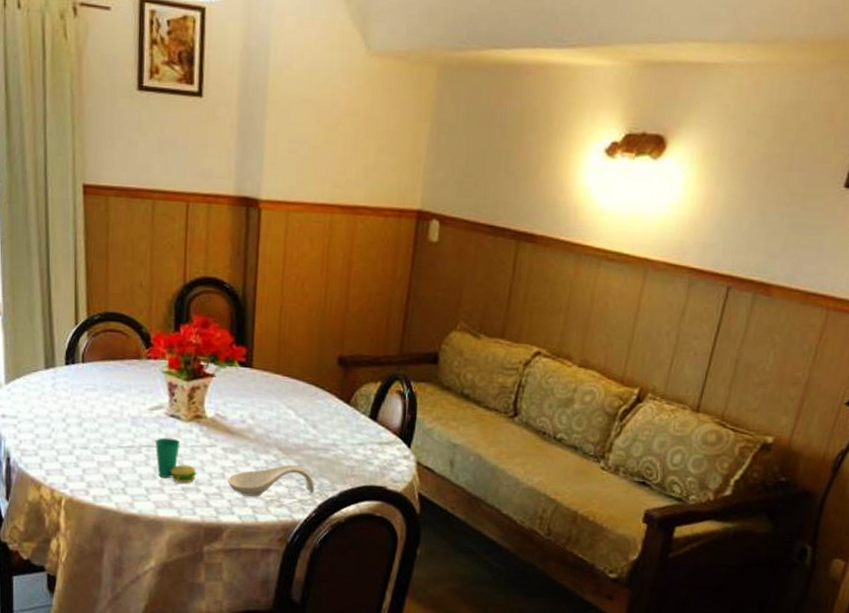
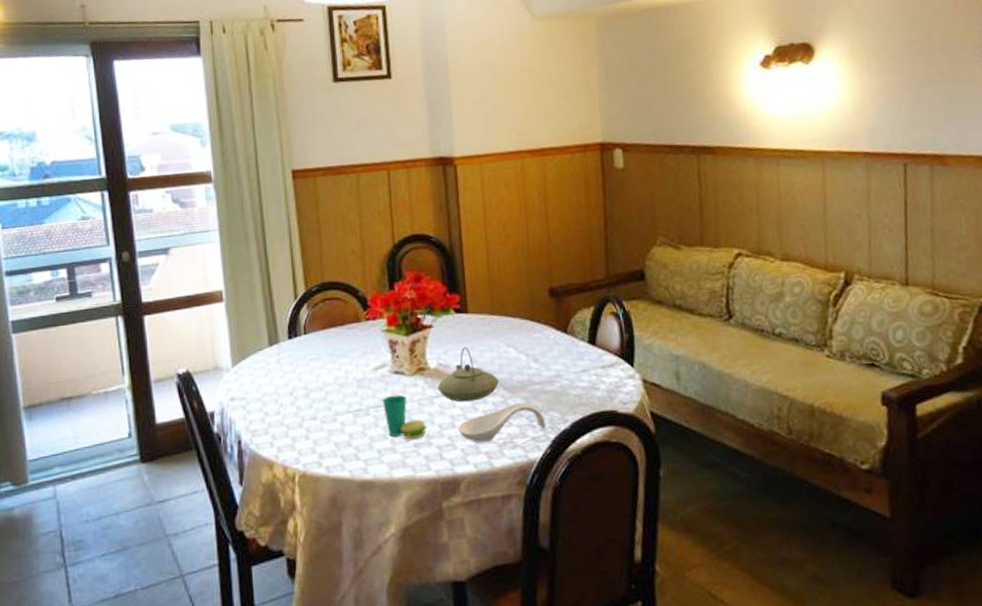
teapot: none [212,401,275,456] -> present [437,346,500,402]

